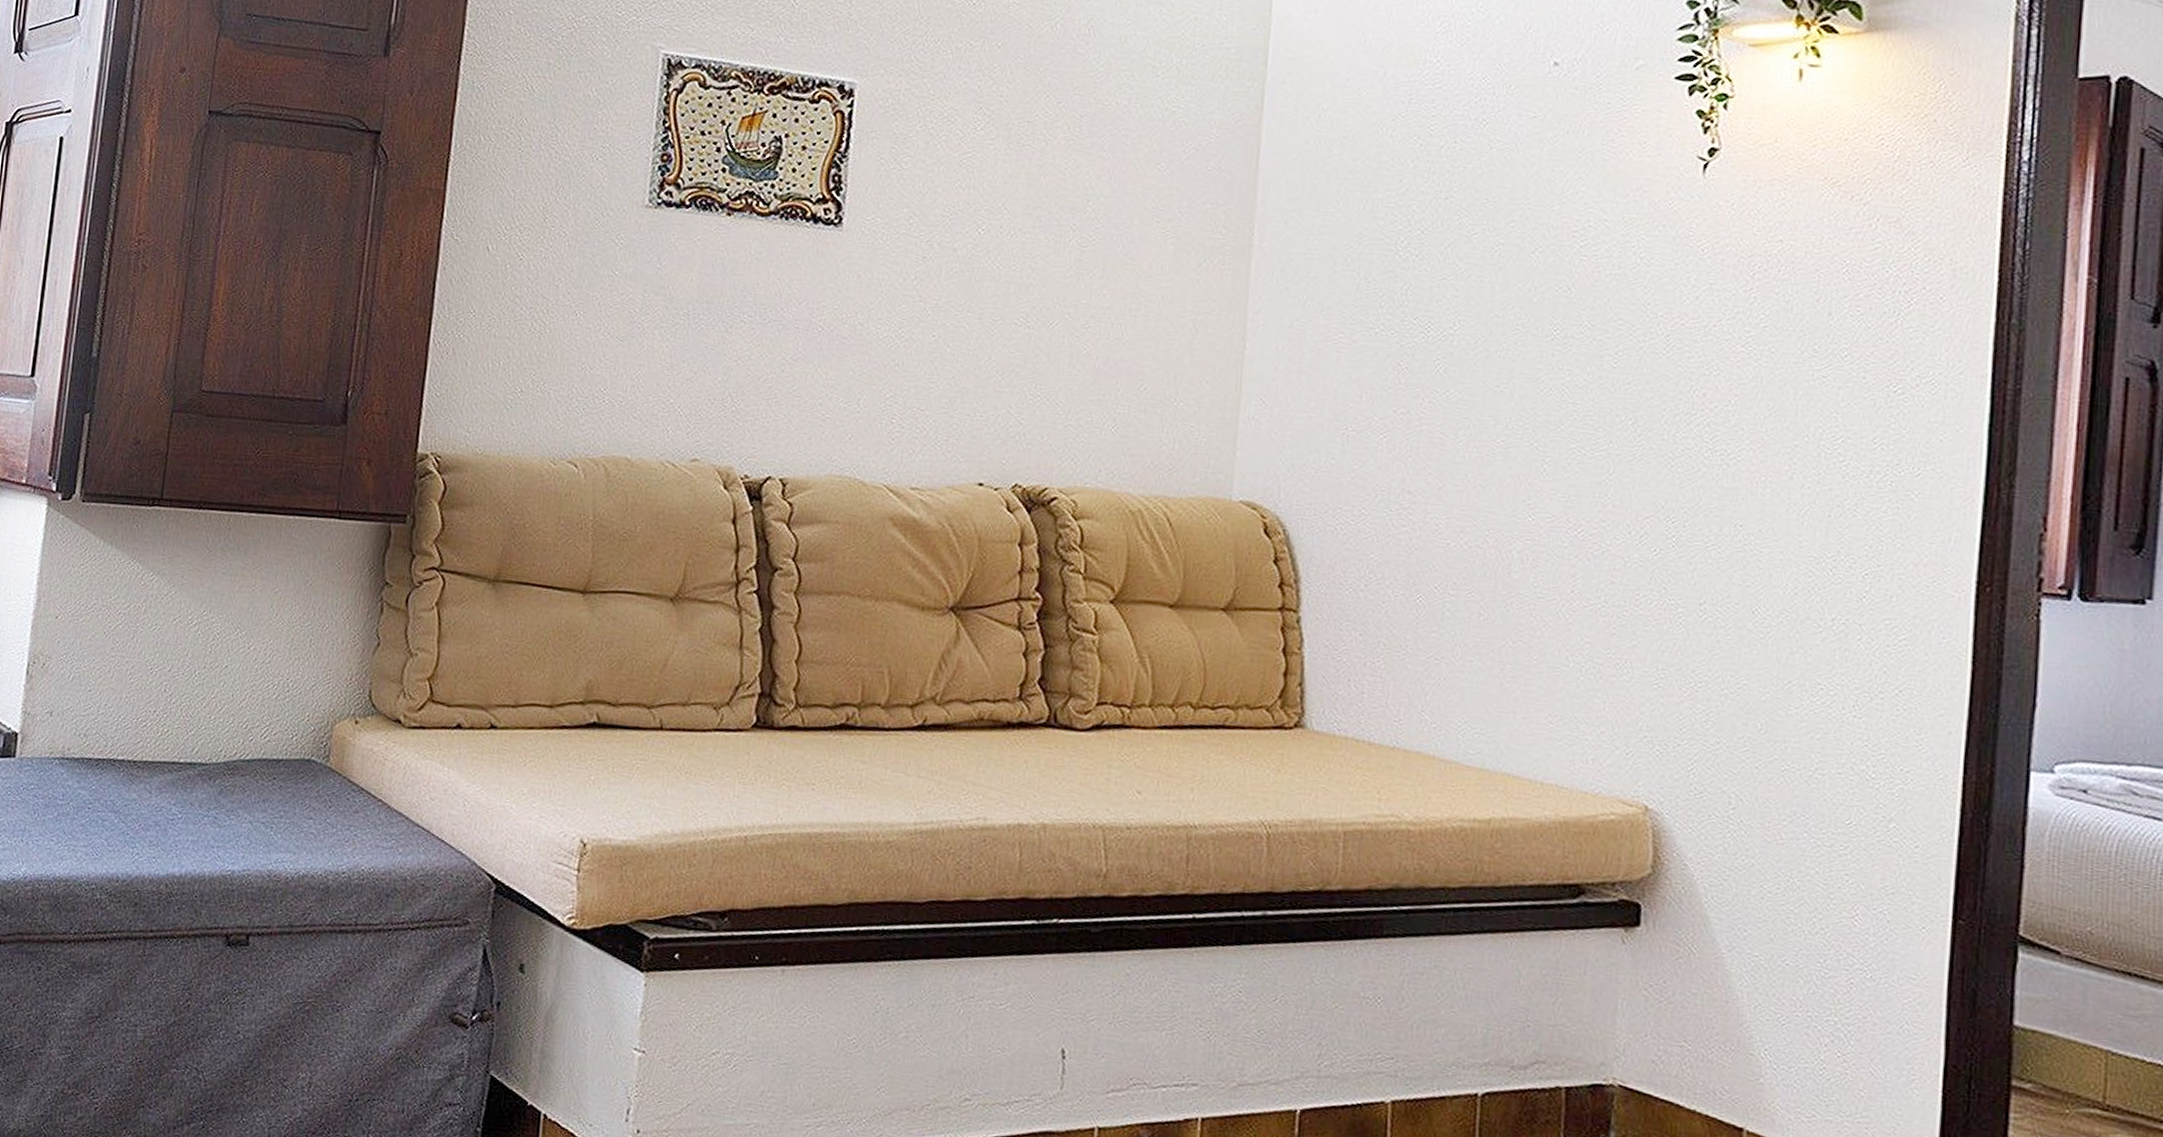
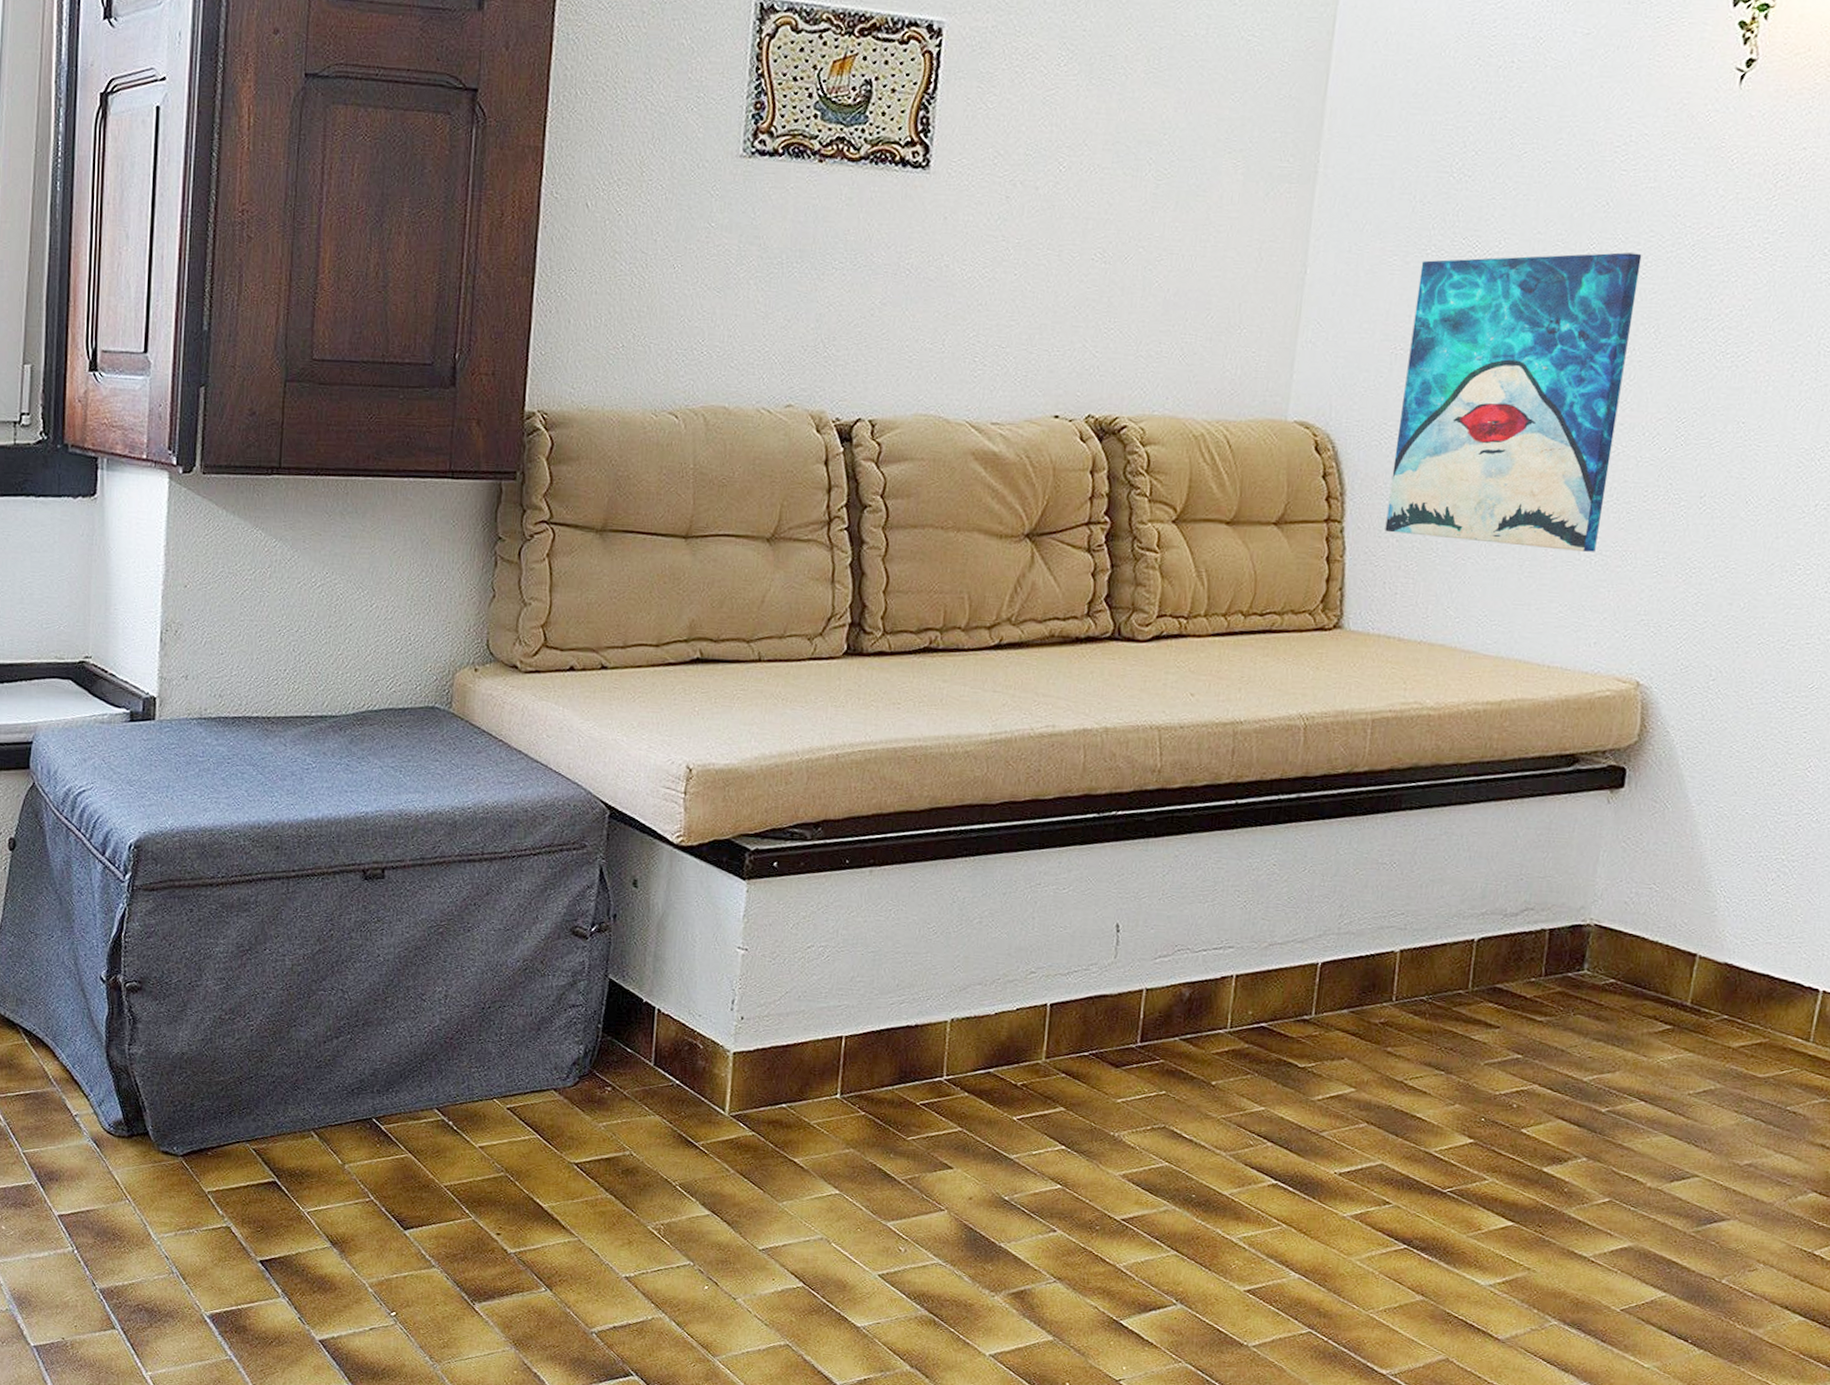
wall art: none [1346,339,1612,659] -> present [1385,252,1642,552]

